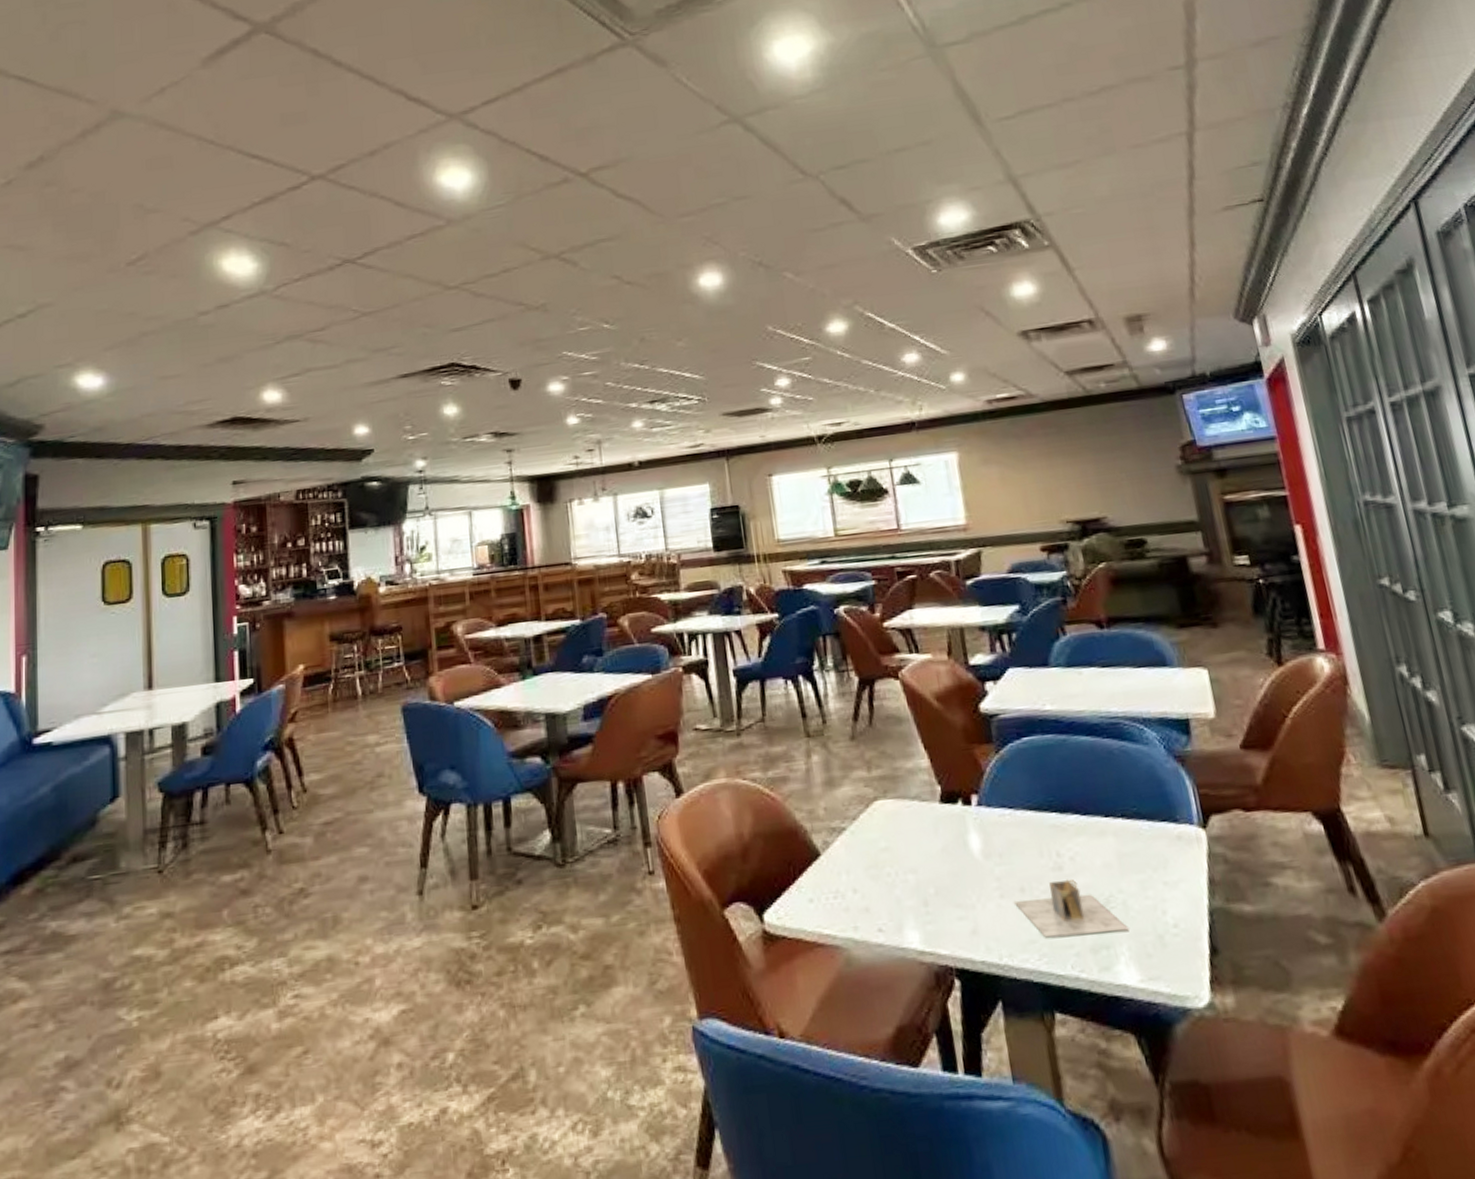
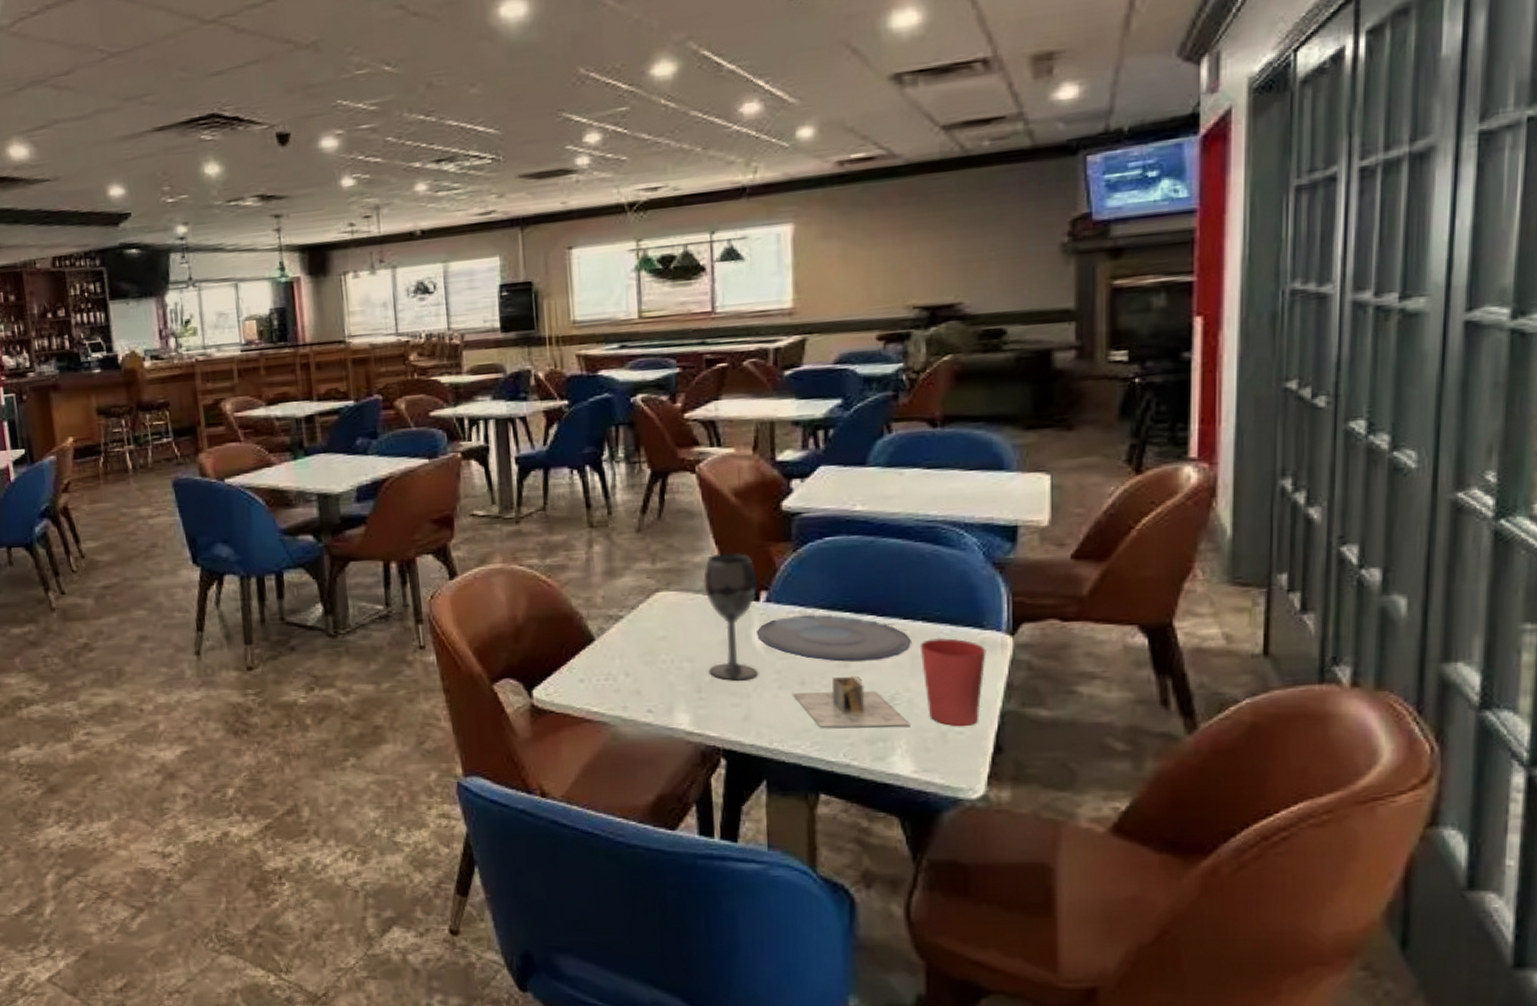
wine glass: none [916,757,979,892] -> present [703,552,758,682]
plate: none [973,816,1116,865] -> present [757,615,911,662]
cup: none [1123,833,1190,928] -> present [919,637,987,726]

